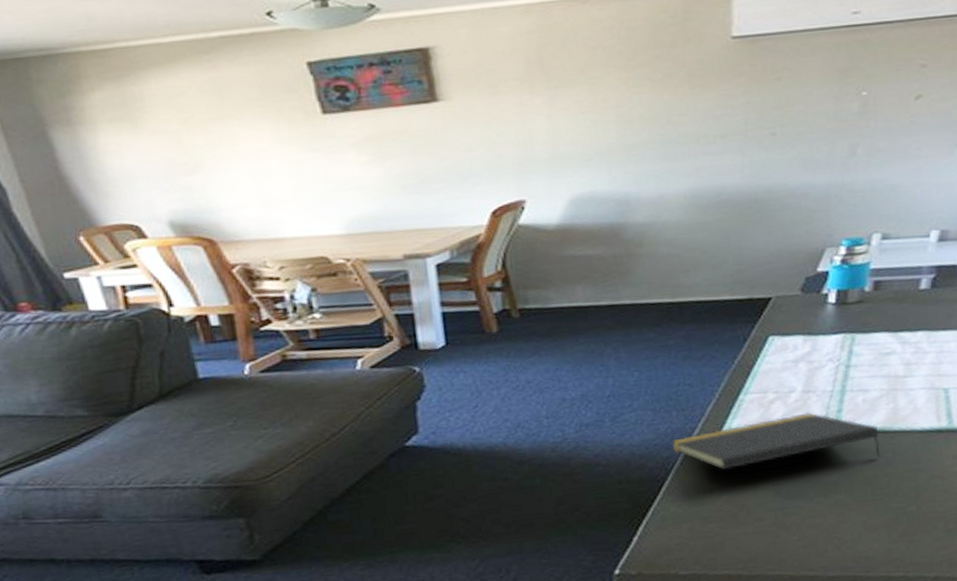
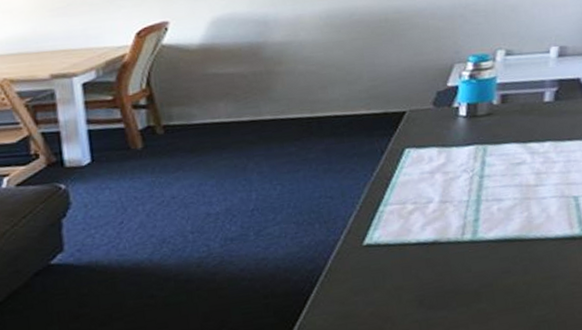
notepad: present [670,412,881,471] -> none [314,222,519,283]

